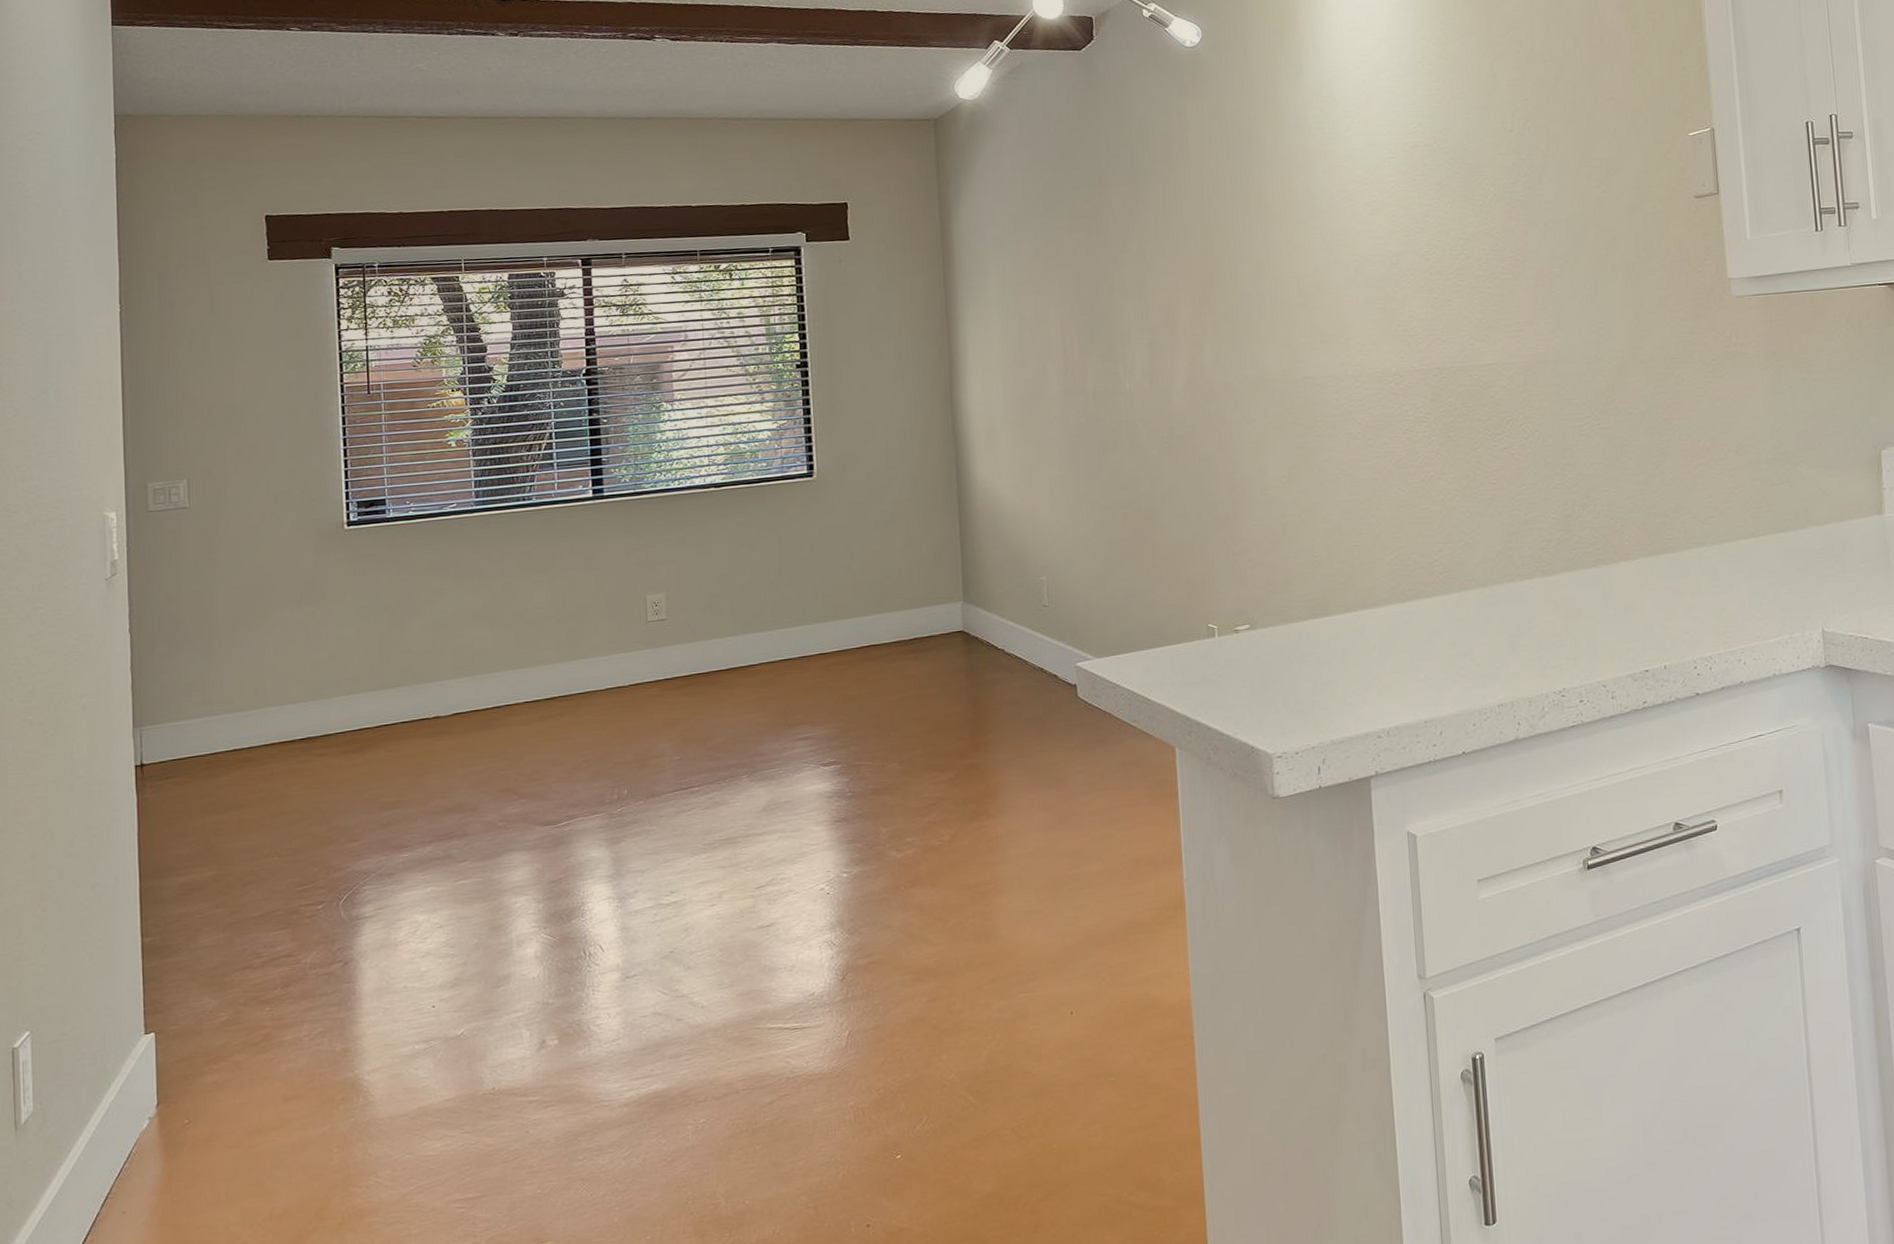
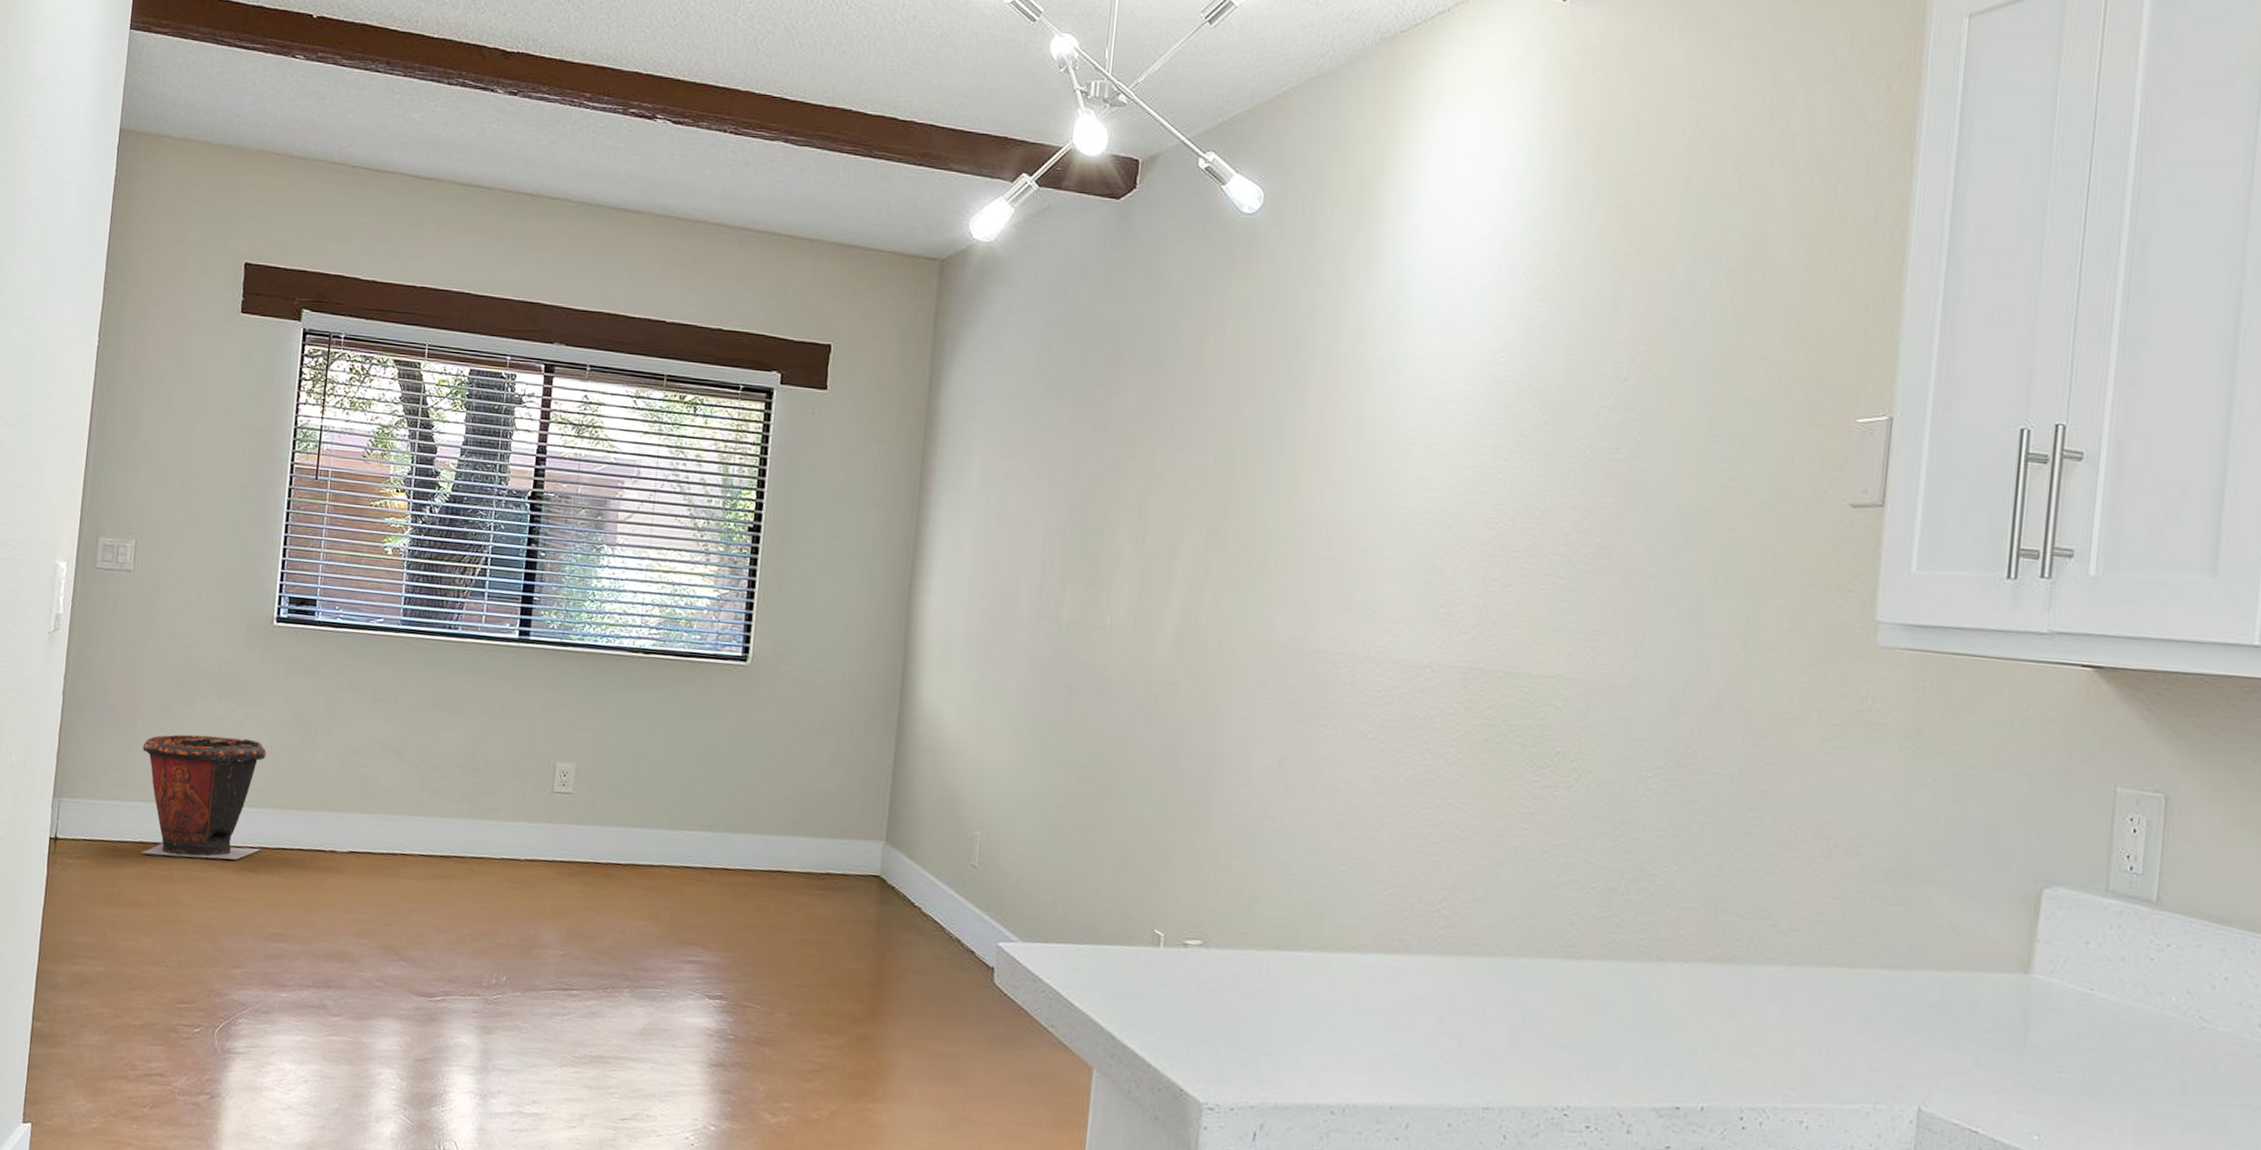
waste bin: none [223,631,363,760] -> present [141,734,266,860]

